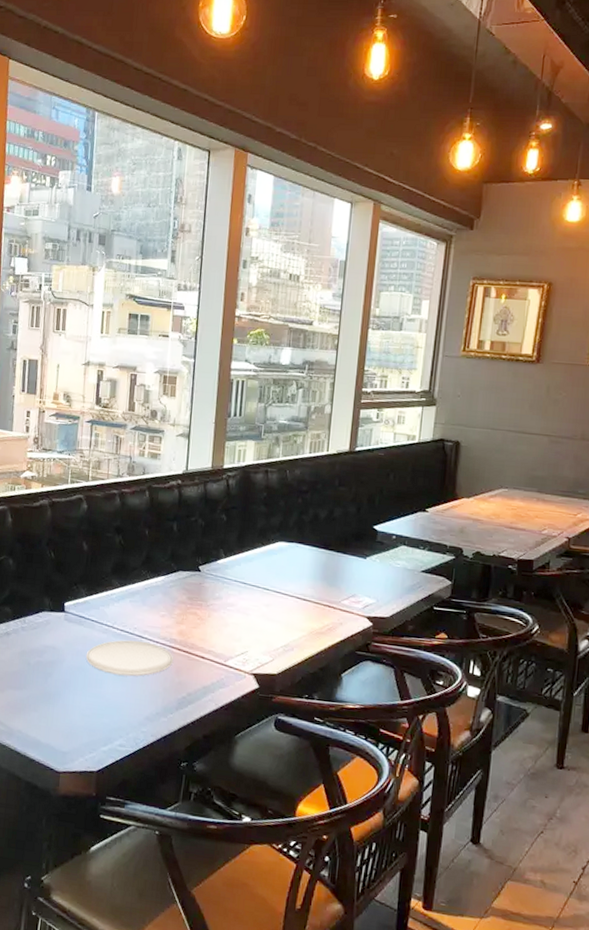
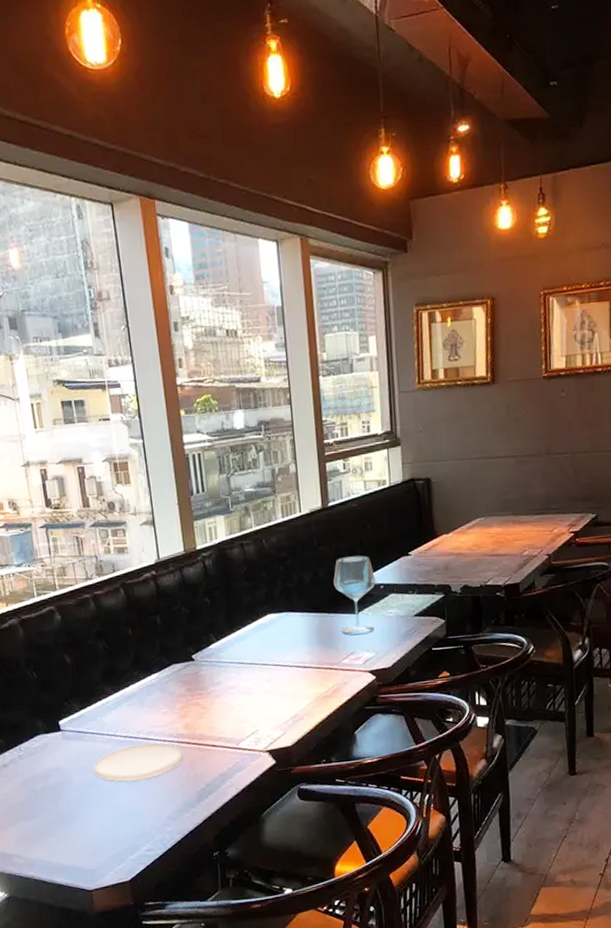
wine glass: none [347,501,389,580] -> present [333,555,376,636]

